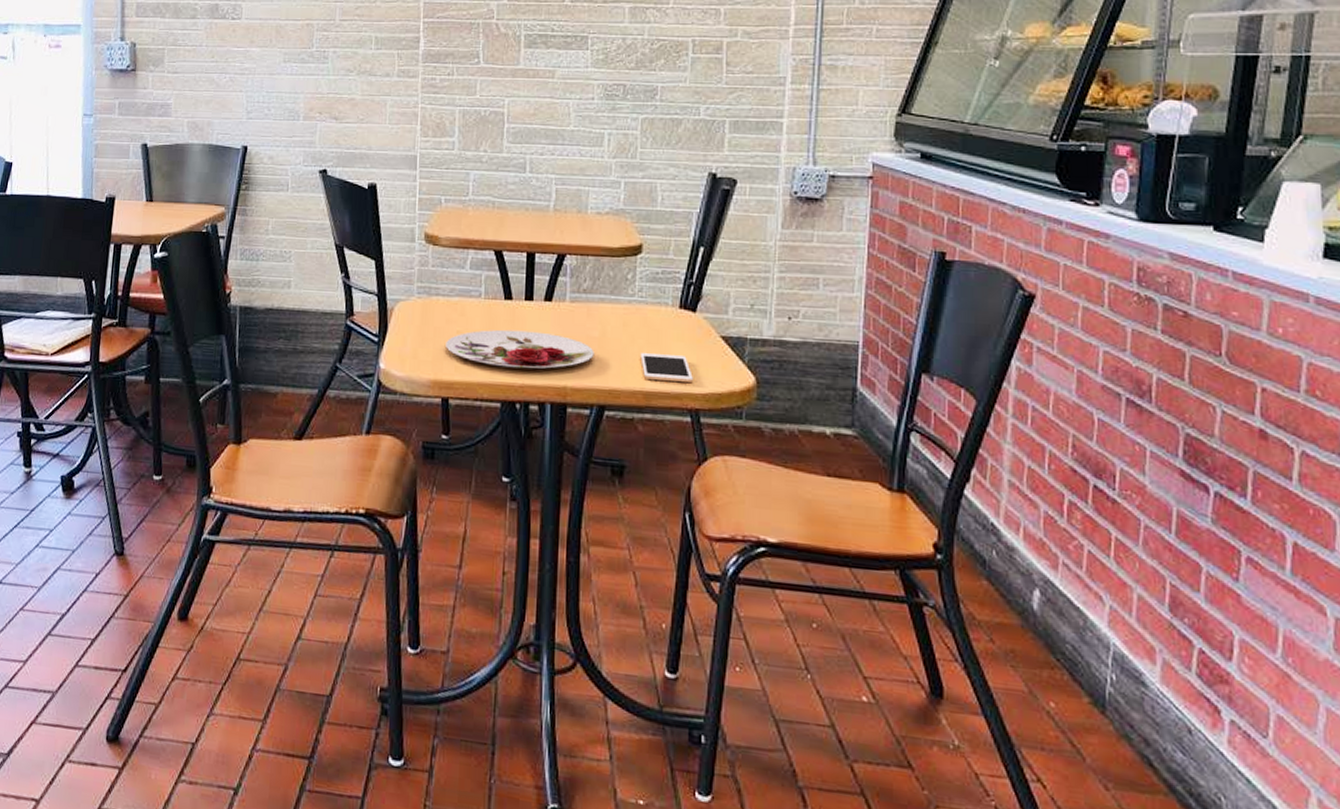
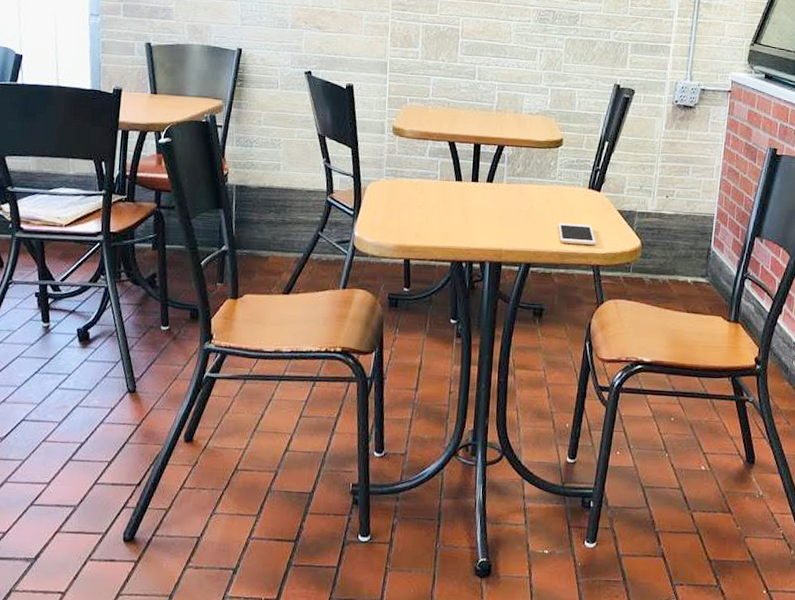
plate: present [446,329,594,370] -> none [408,205,524,236]

